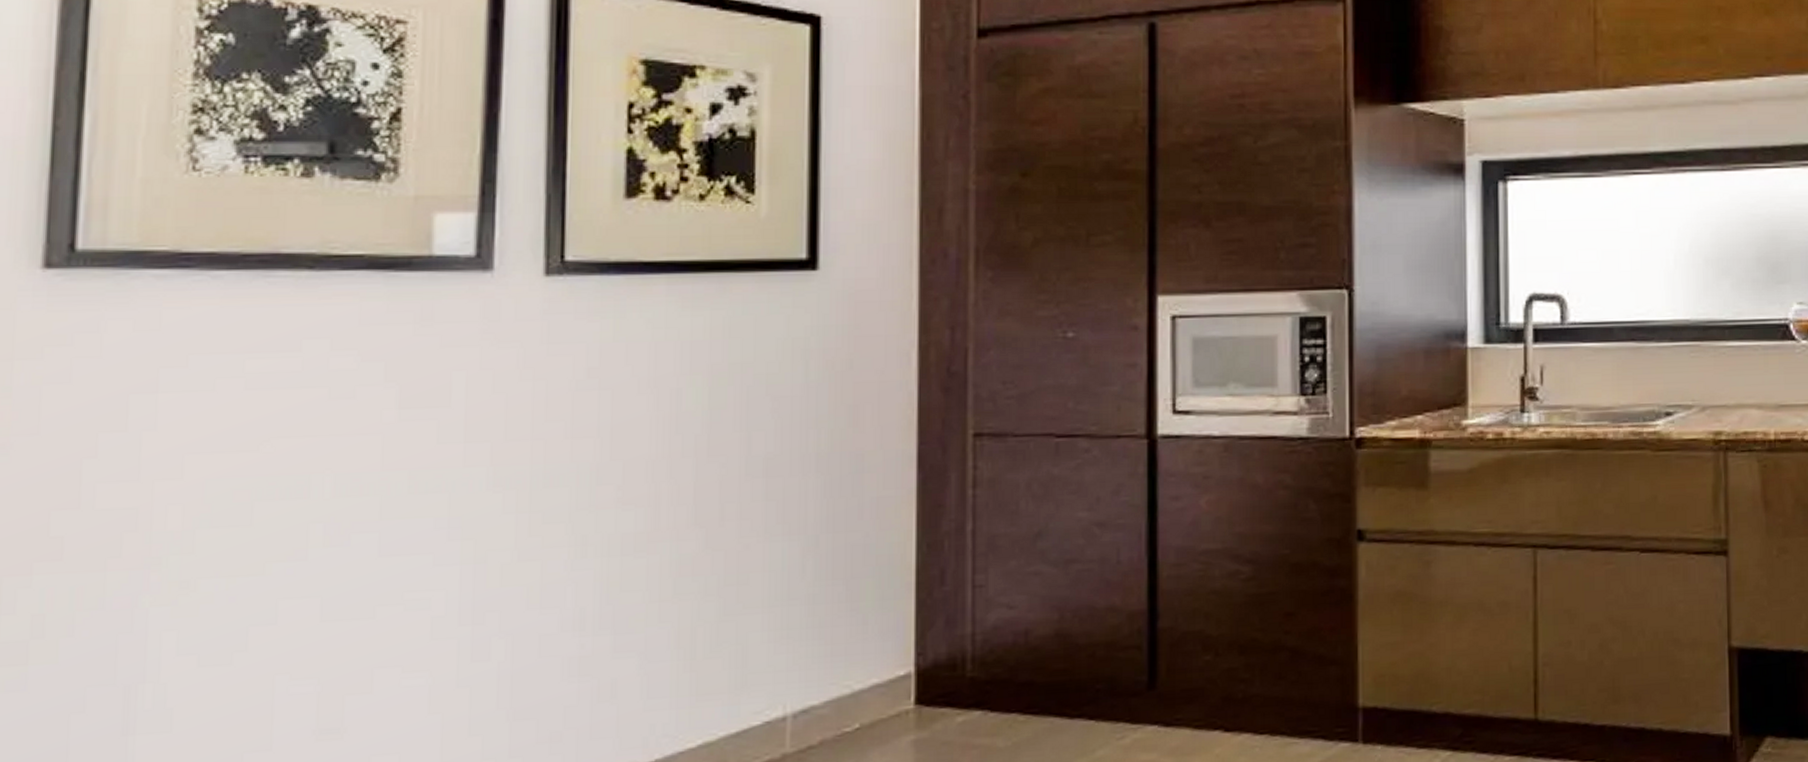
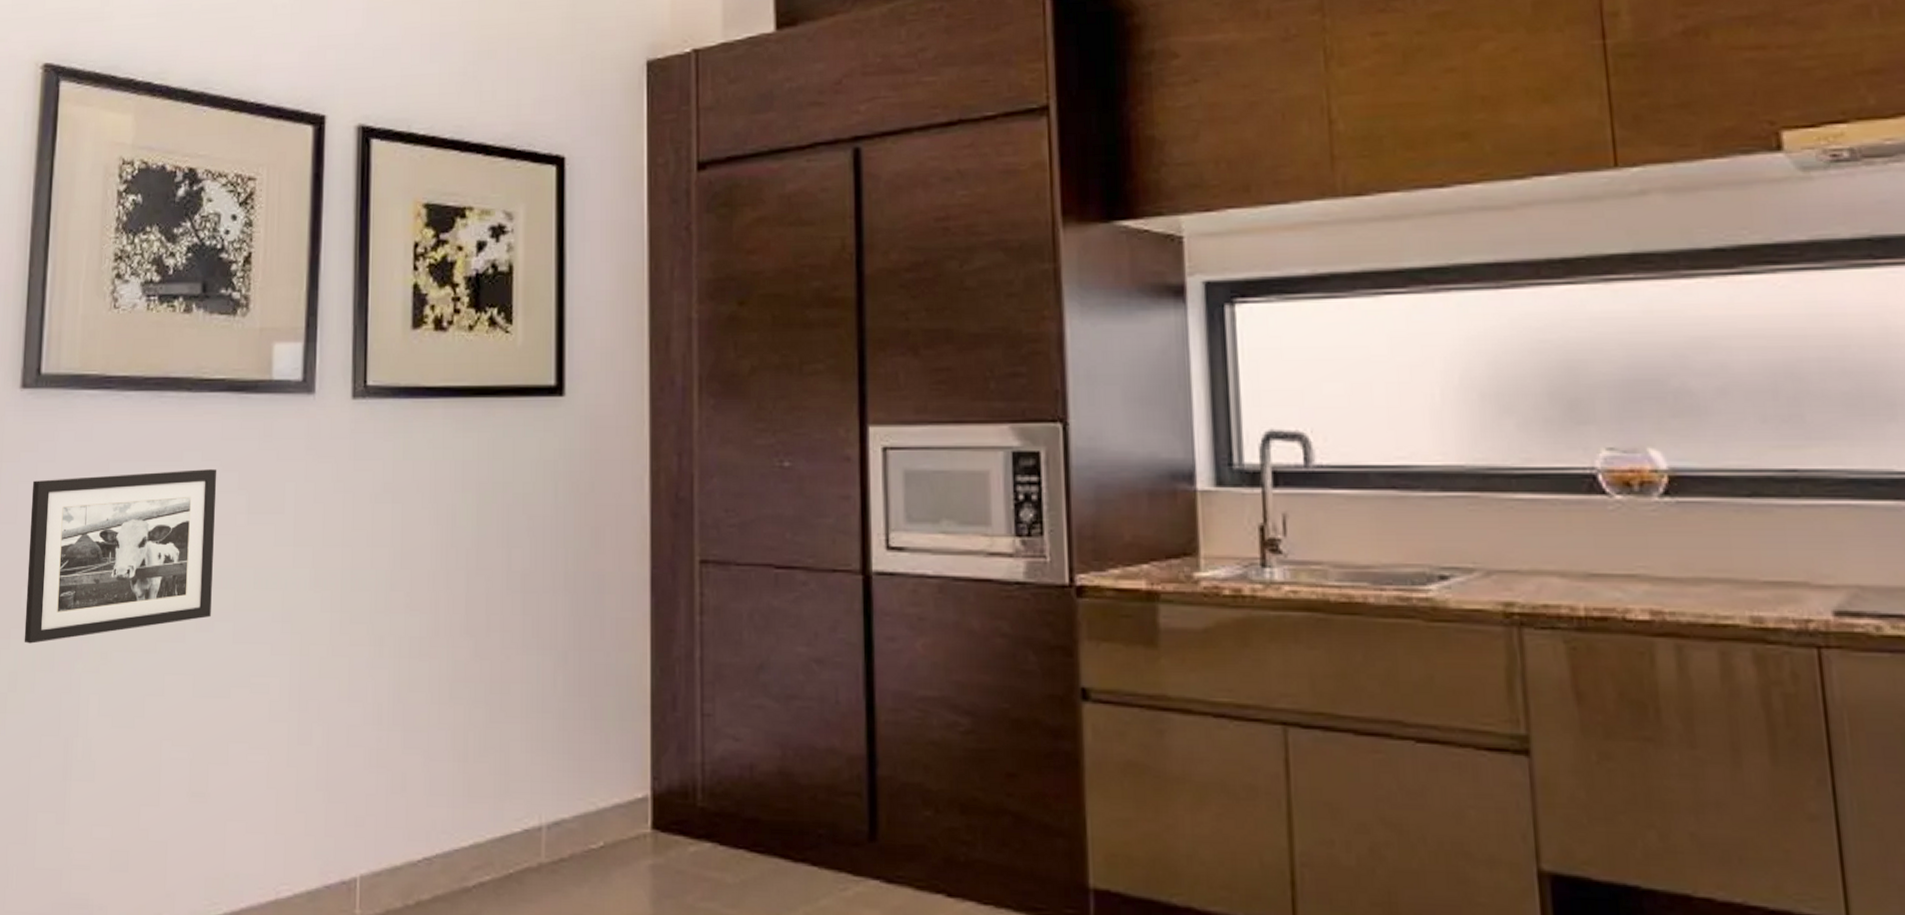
picture frame: none [55,360,354,579] -> present [24,469,217,644]

